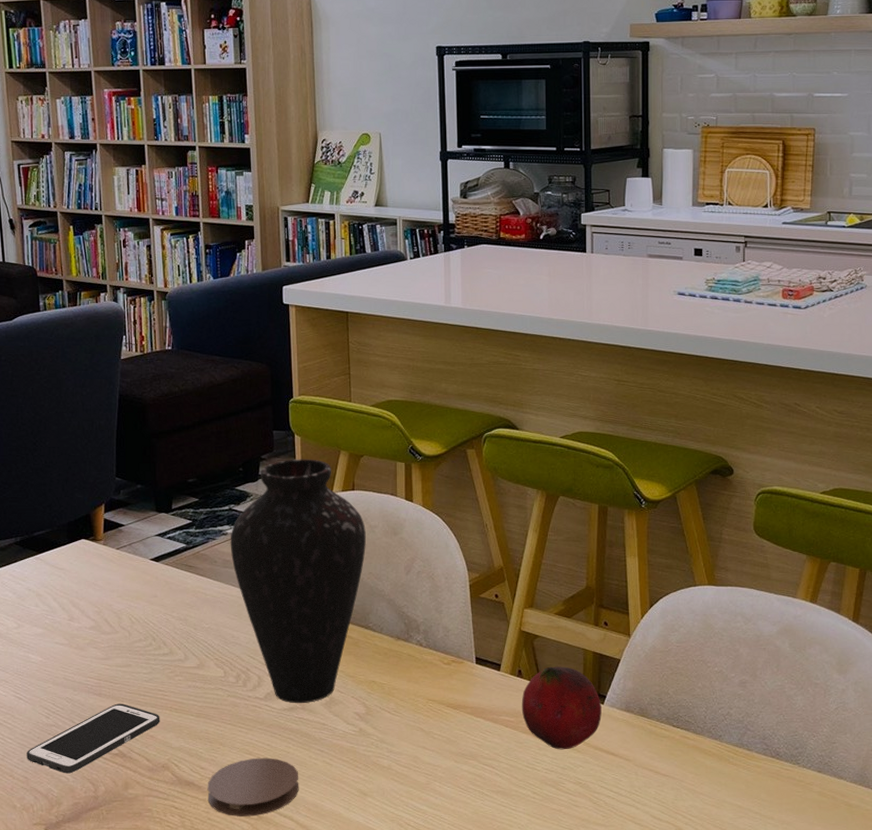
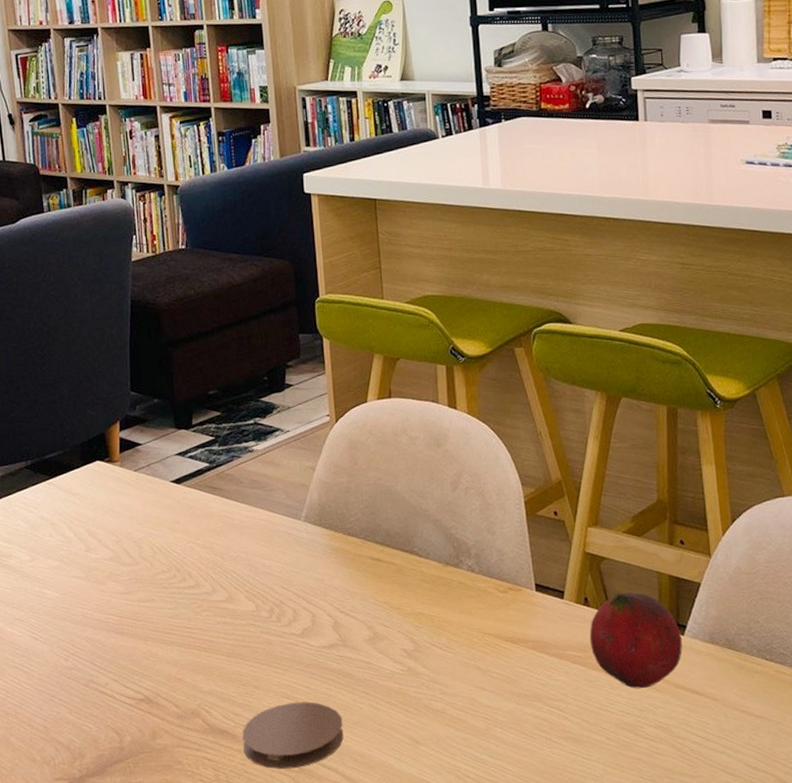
cell phone: present [27,703,160,774] -> none [45,643,188,722]
vase: present [230,459,366,704] -> none [256,364,407,640]

